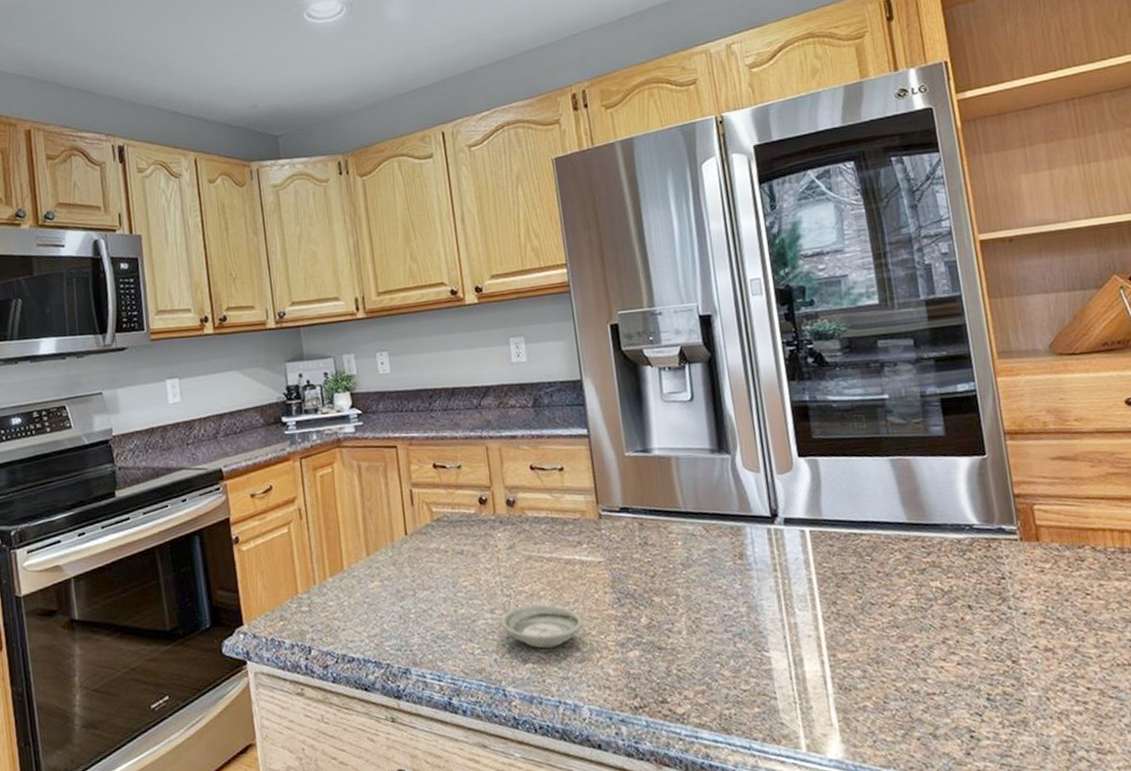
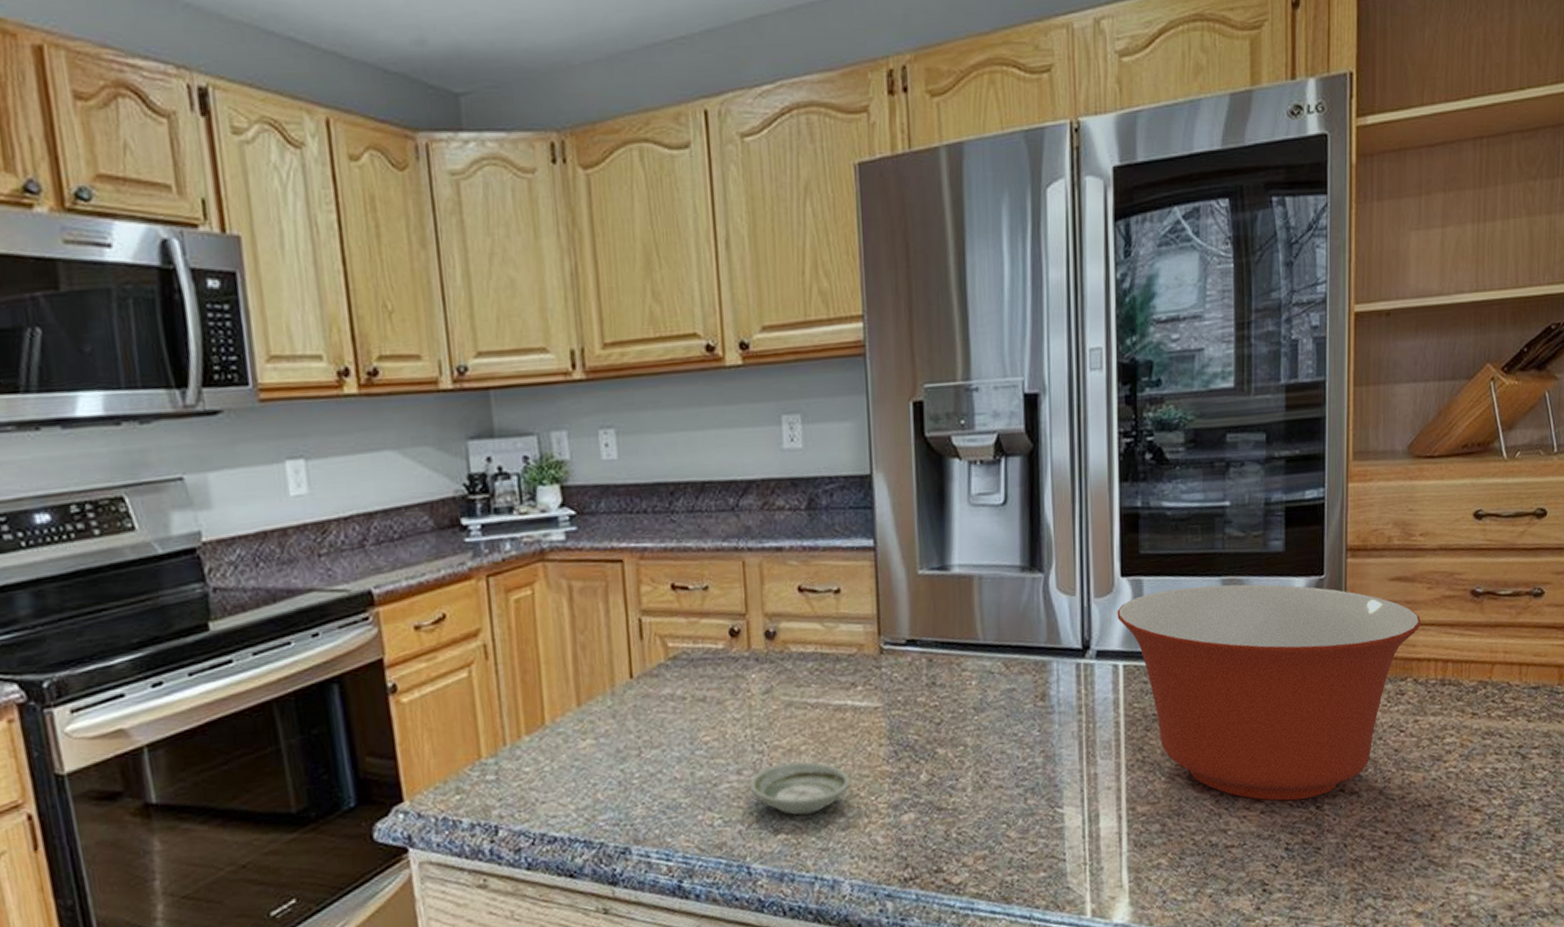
mixing bowl: none [798,463,1090,655] -> present [1117,584,1421,801]

